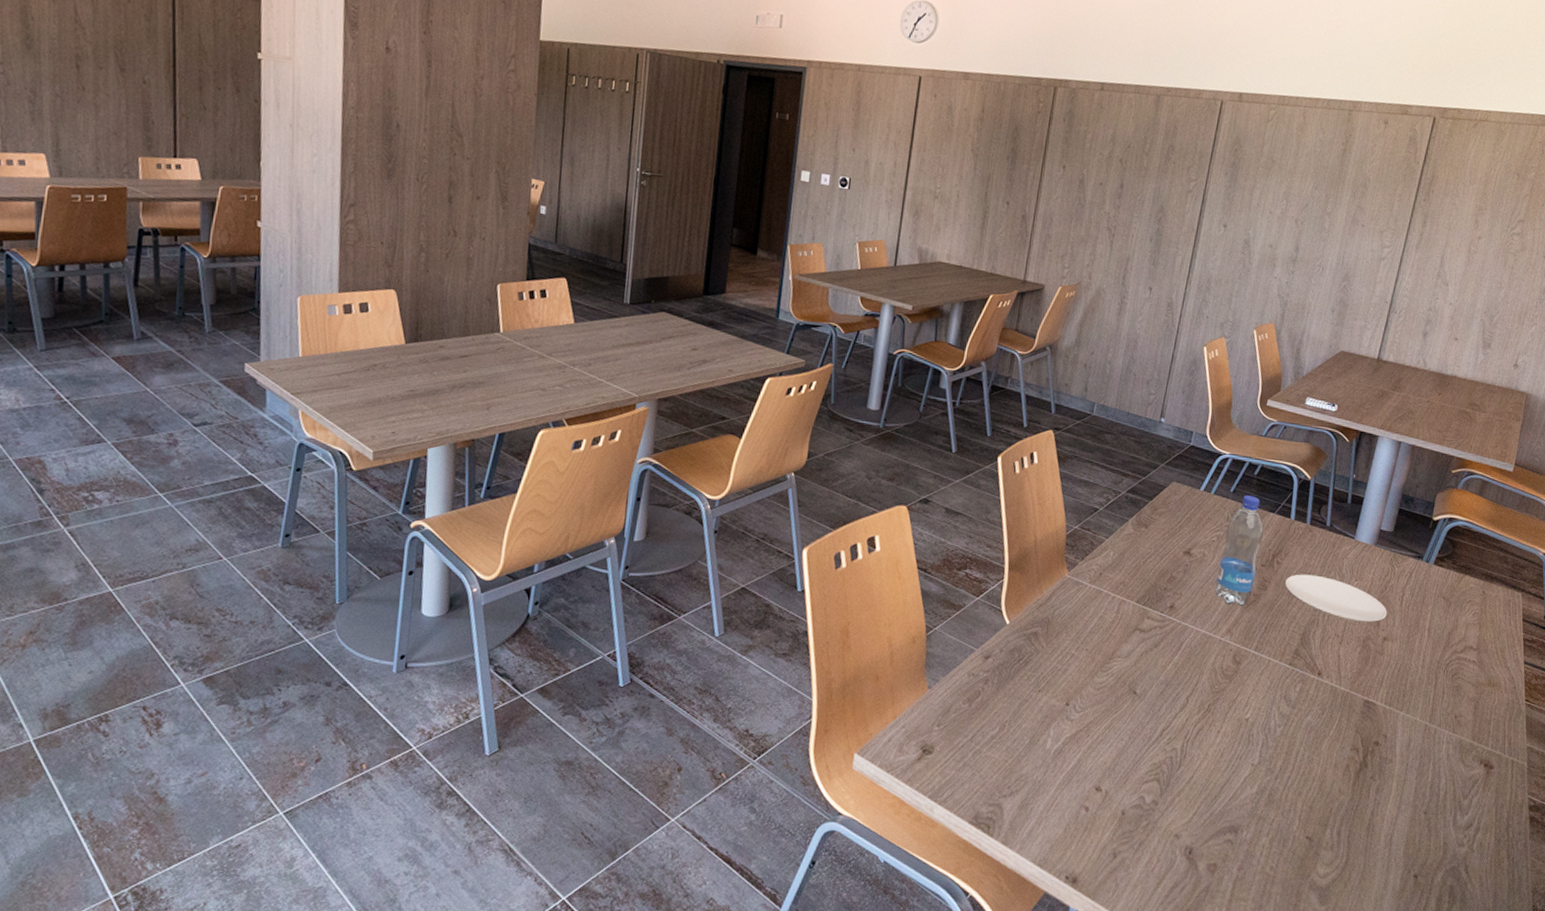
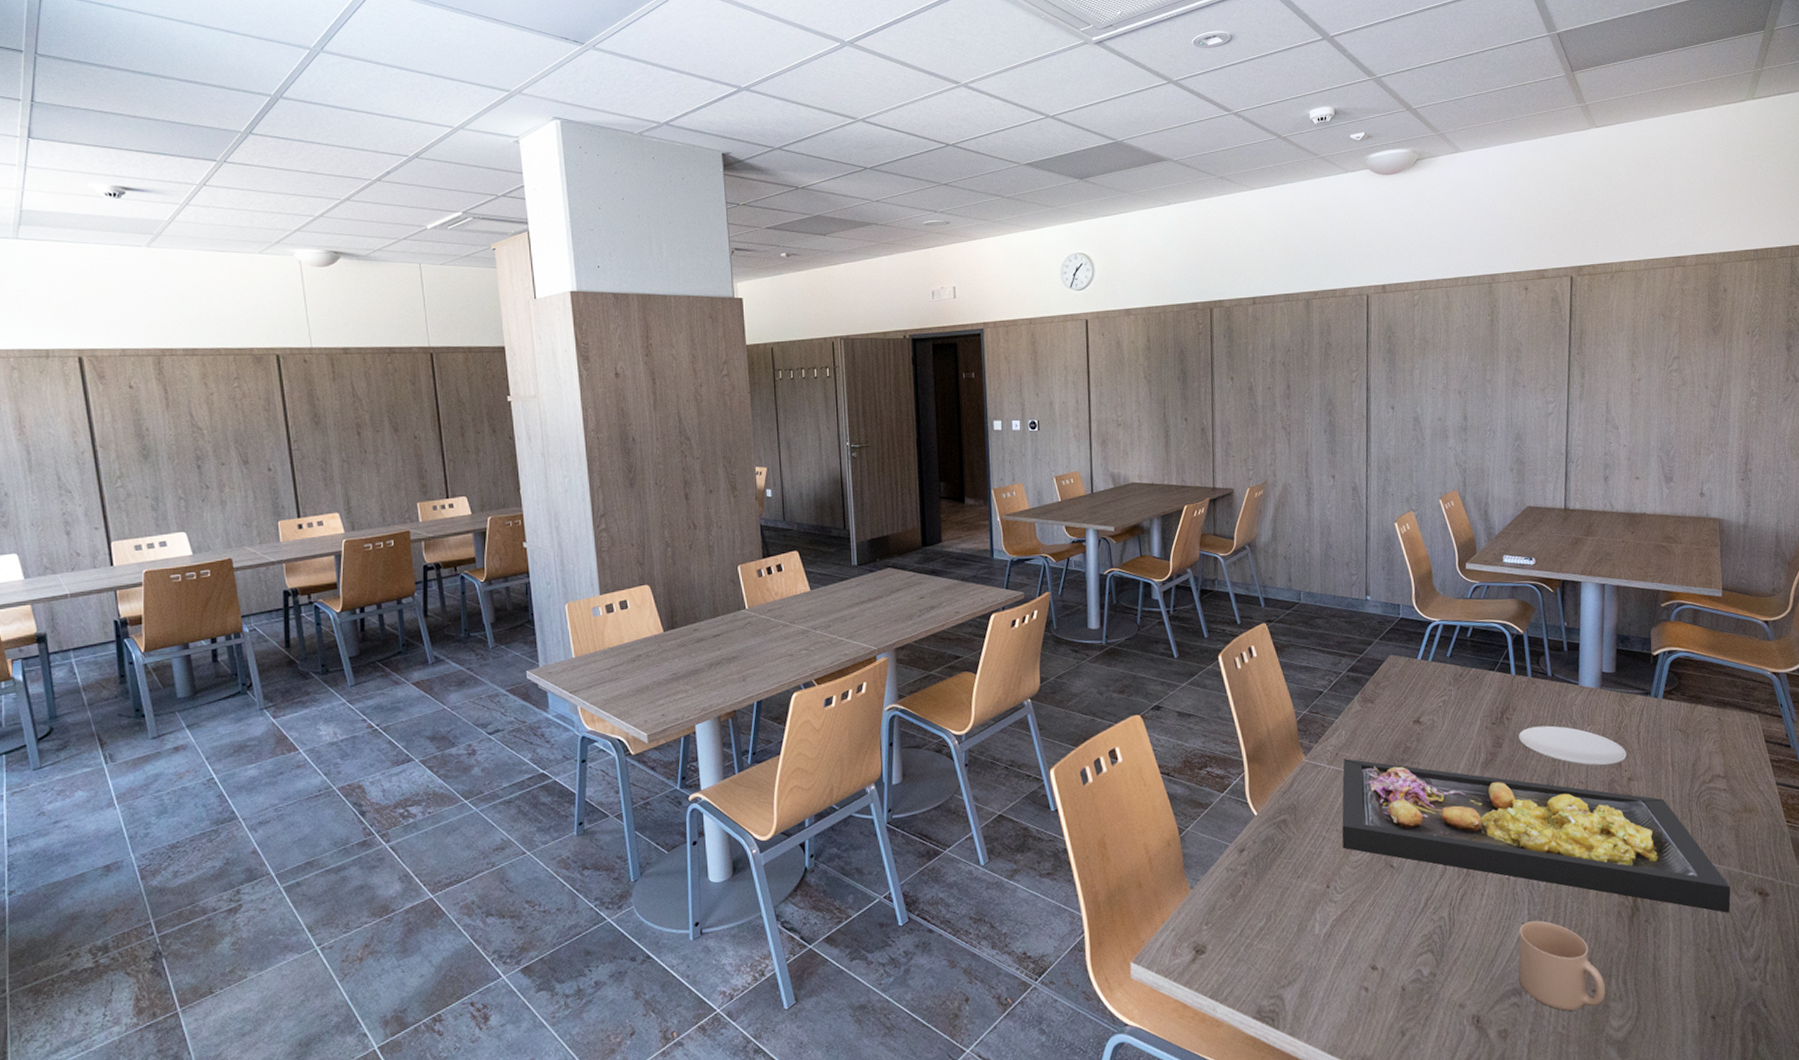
food tray: none [1089,580,1459,780] -> present [1342,758,1731,913]
bottle: present [1215,495,1264,606] -> none [1450,657,1488,766]
cup: none [1237,763,1320,854] -> present [1518,920,1606,1011]

